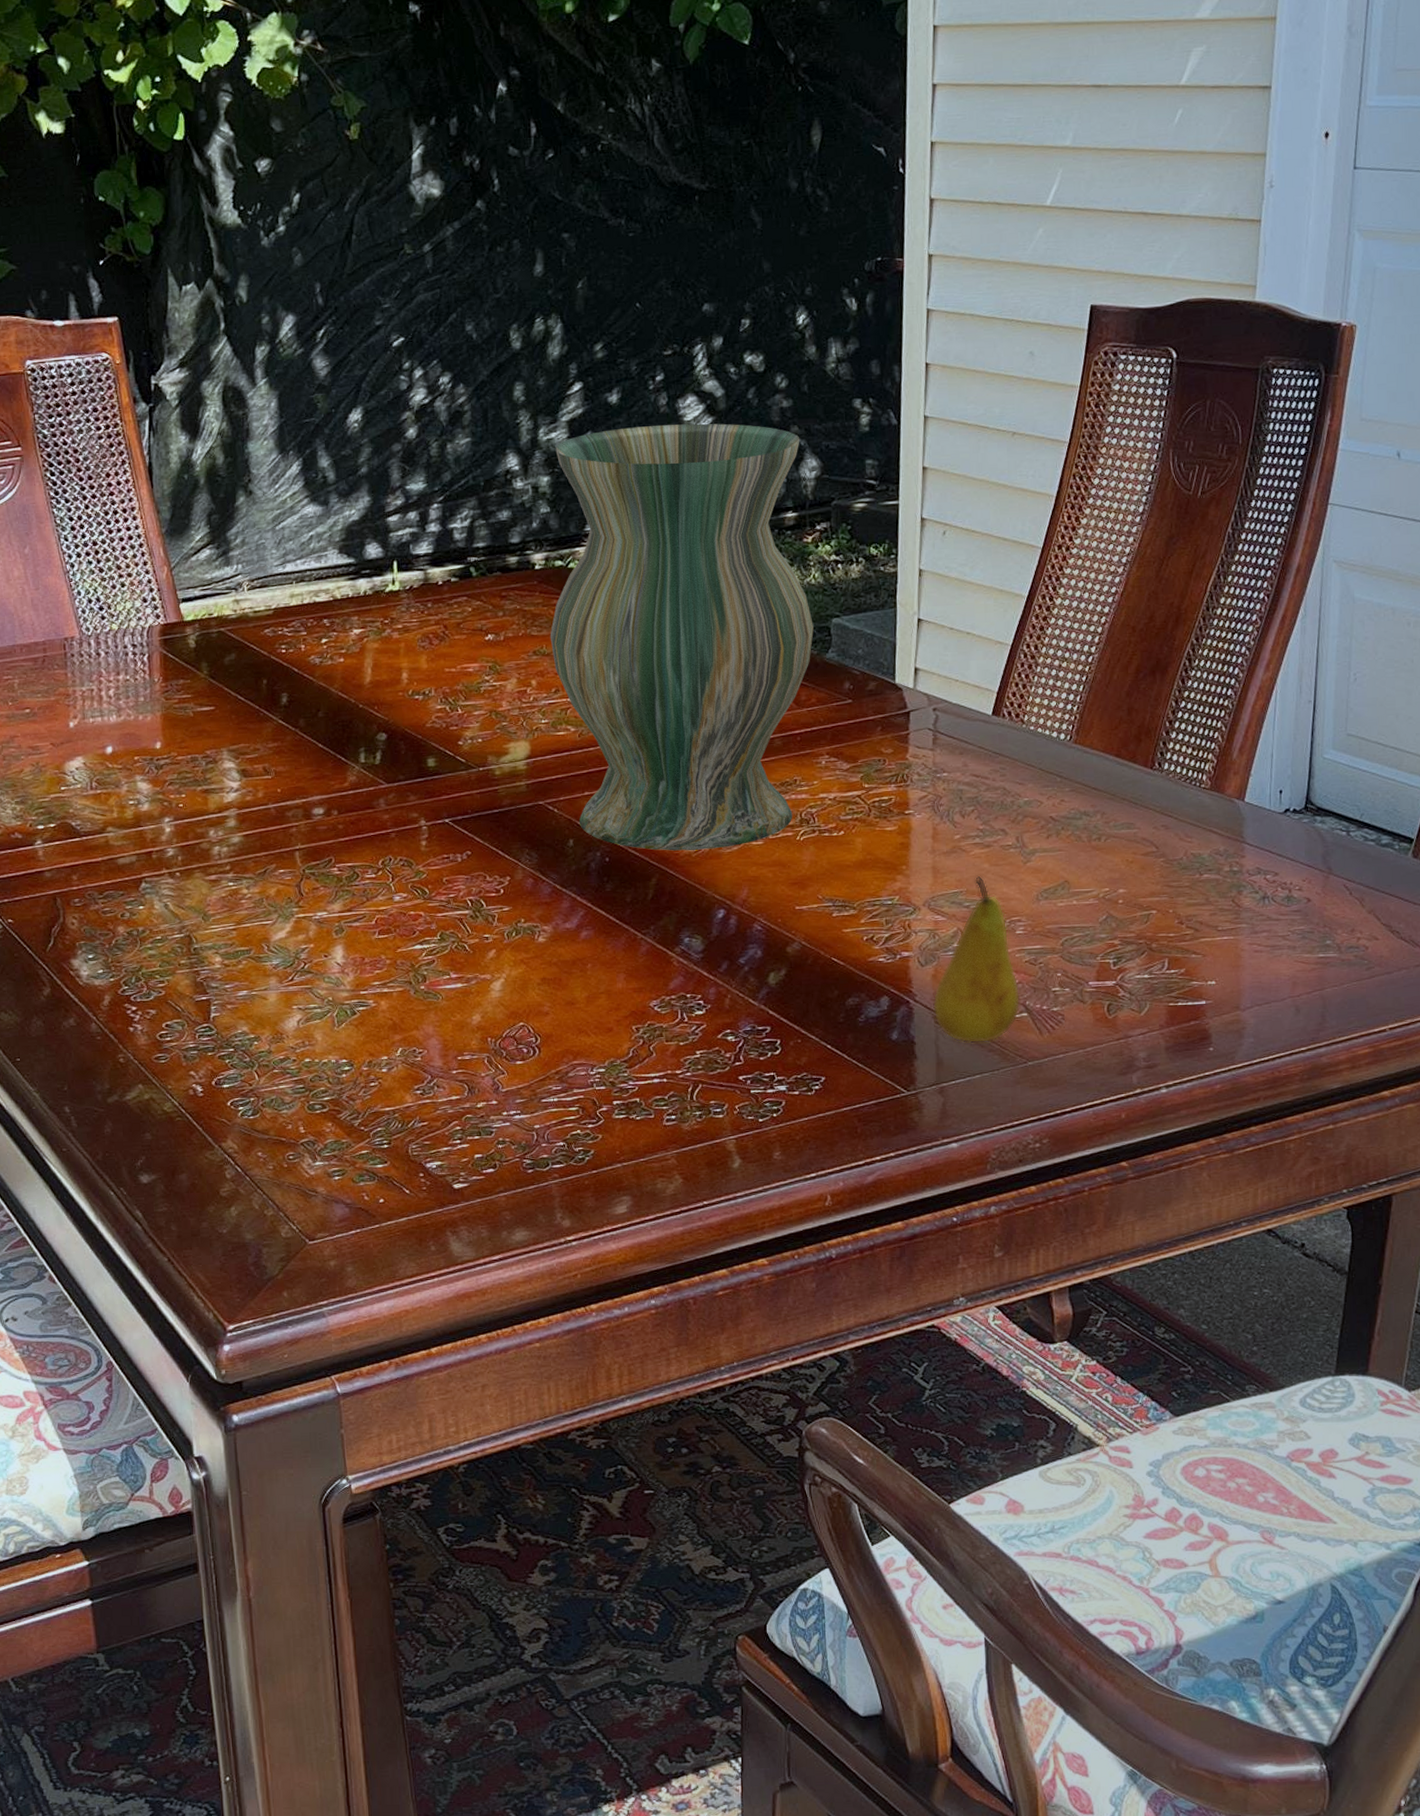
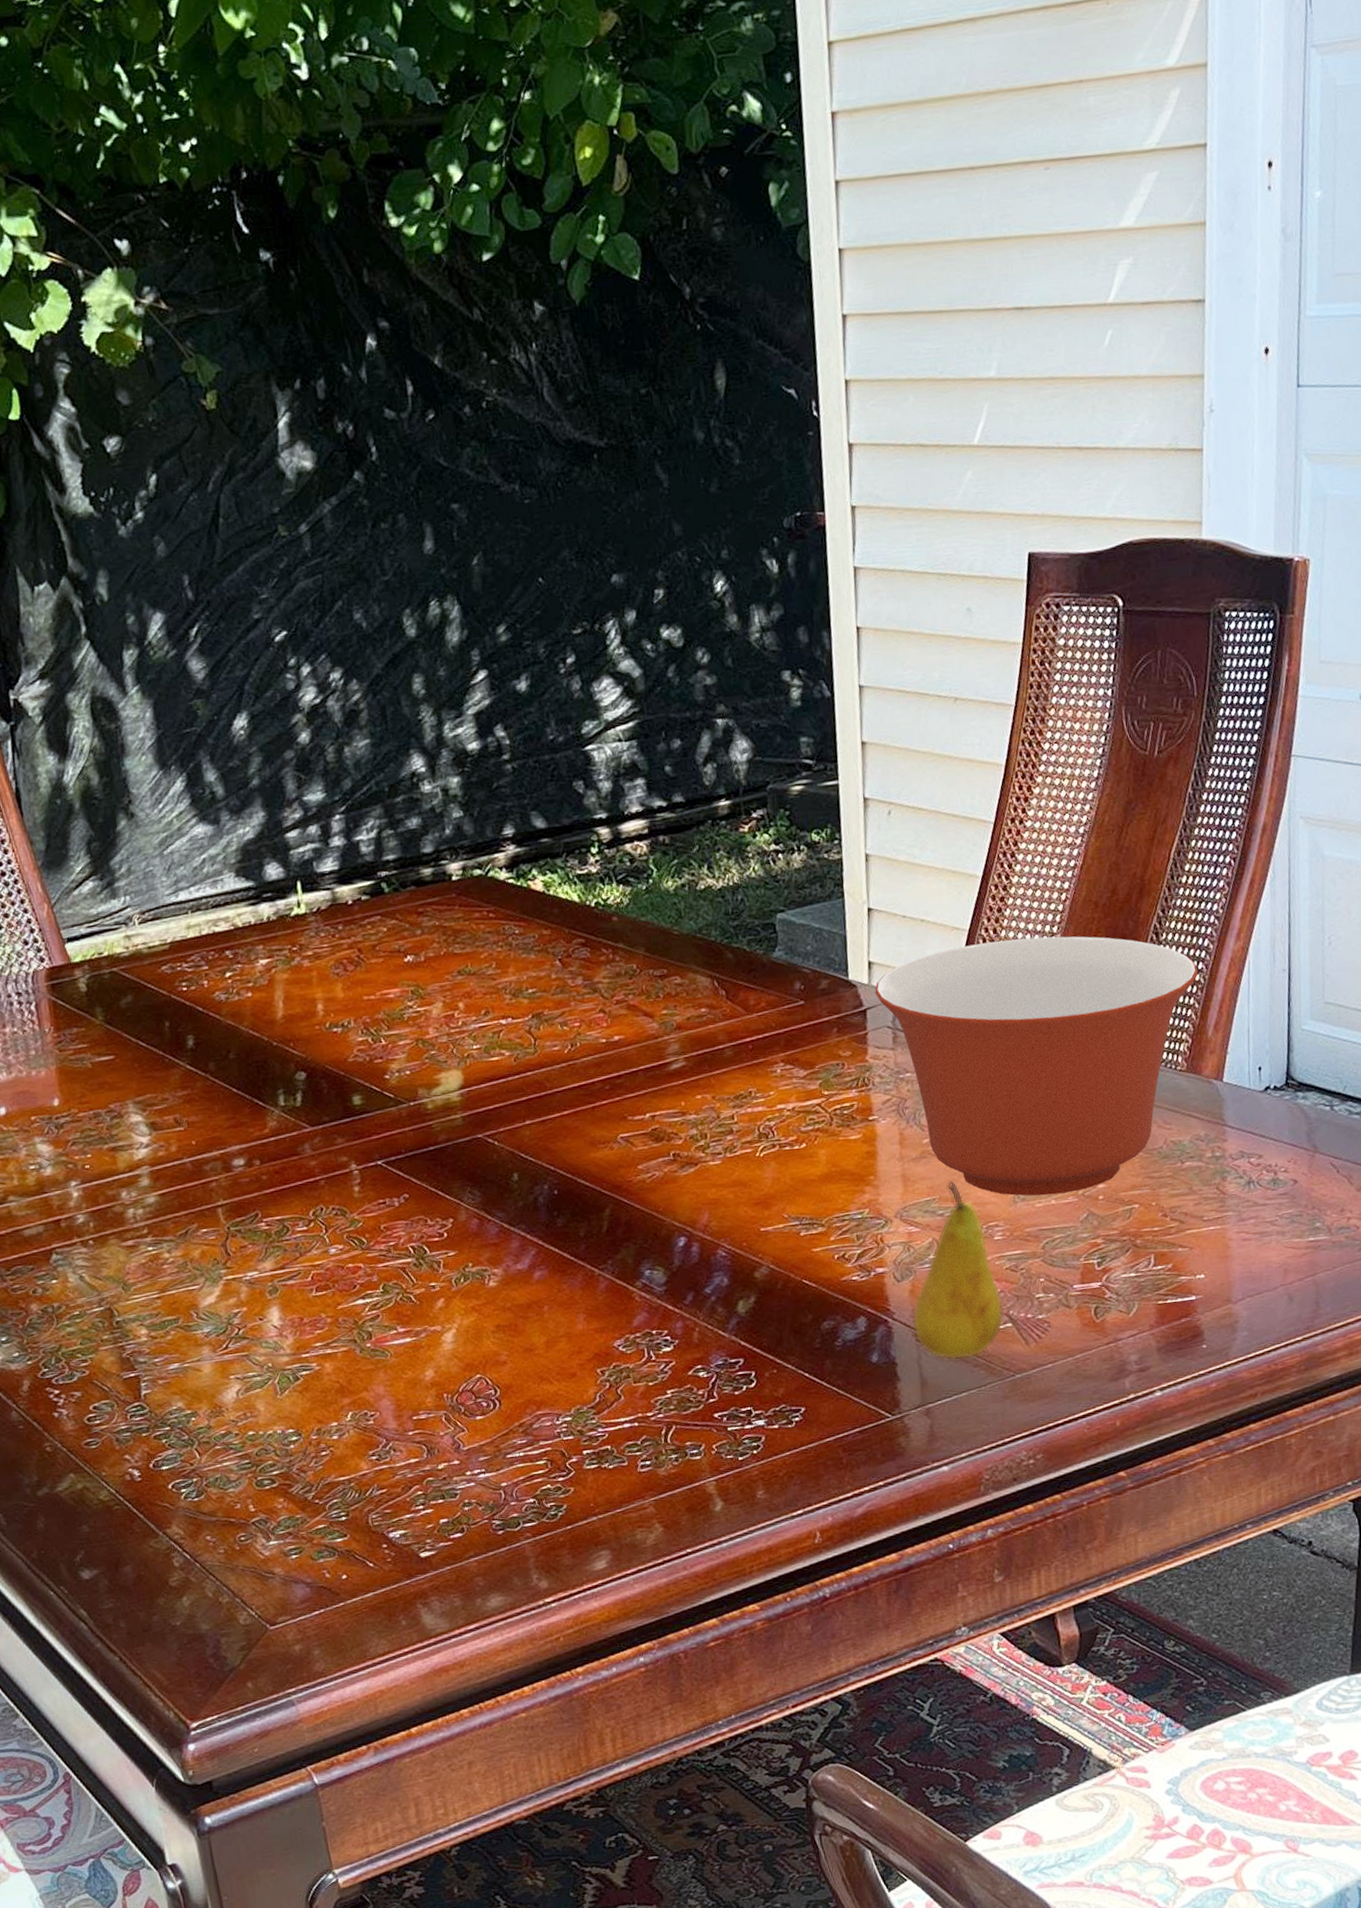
vase: present [550,423,814,851] -> none [463,706,758,1179]
mixing bowl: none [919,655,1227,896] -> present [875,936,1199,1196]

